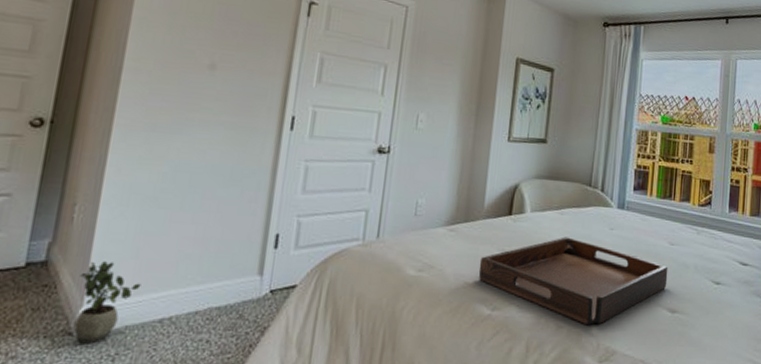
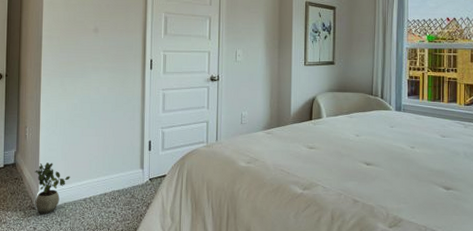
serving tray: present [478,237,668,326] -> none [291,134,442,200]

